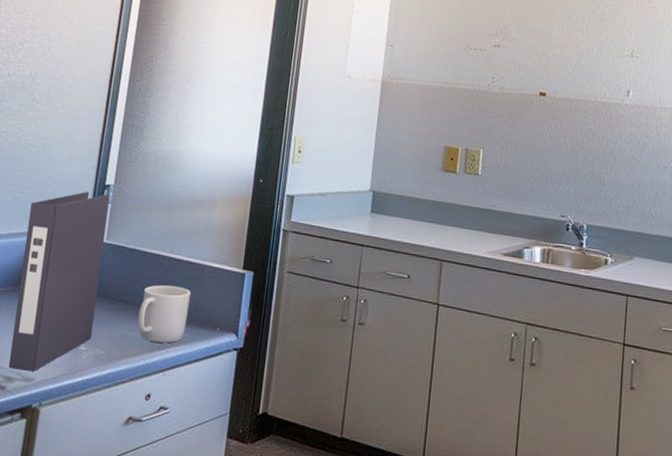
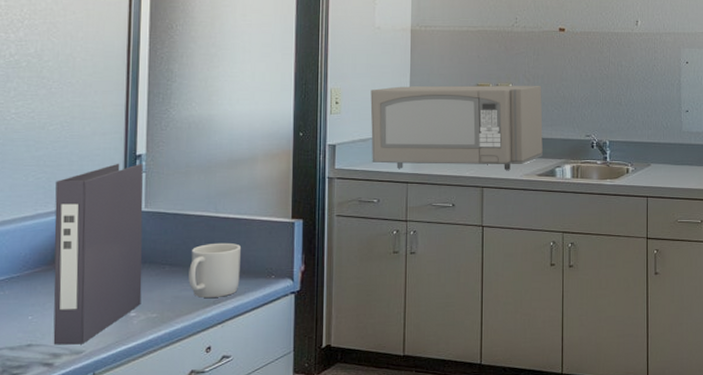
microwave: none [328,140,516,245] -> present [370,85,543,170]

